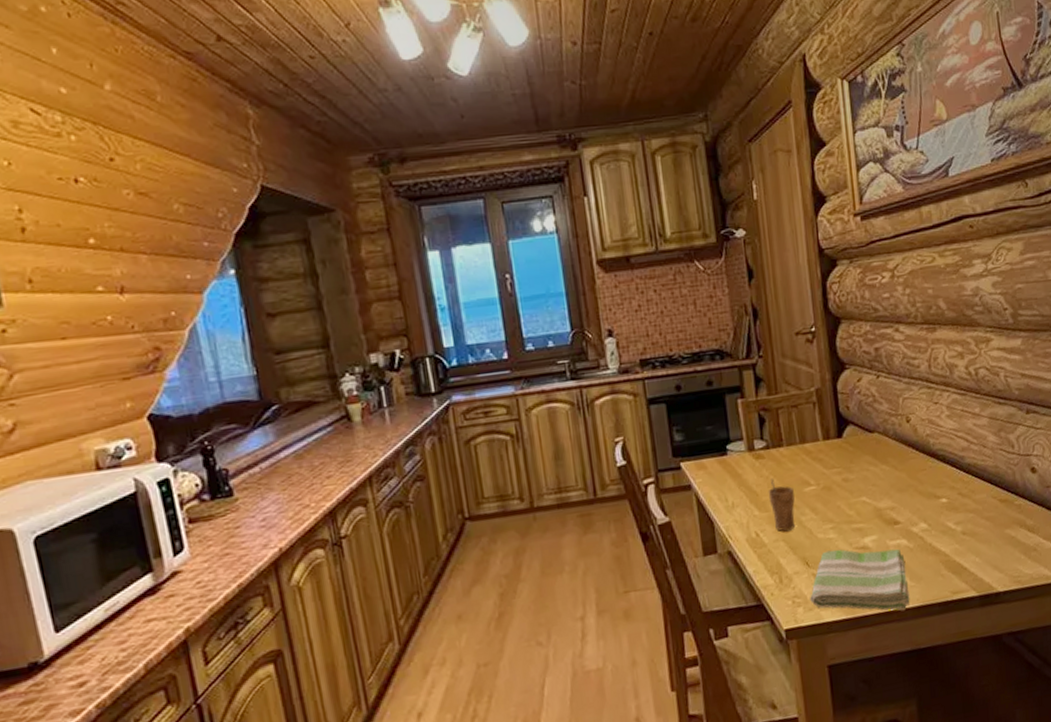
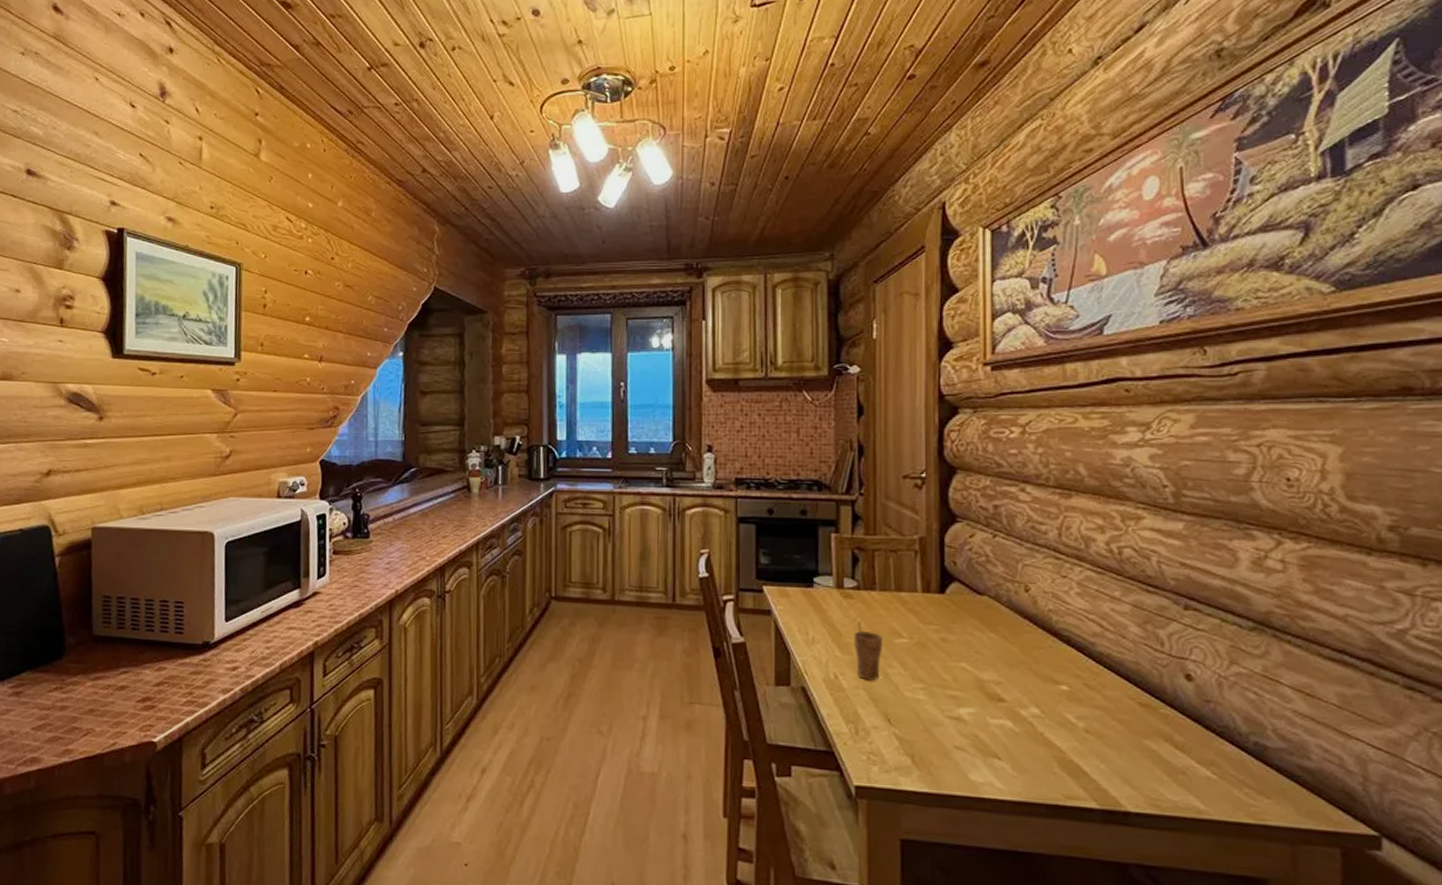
dish towel: present [810,548,910,612] -> none [888,712,1010,802]

